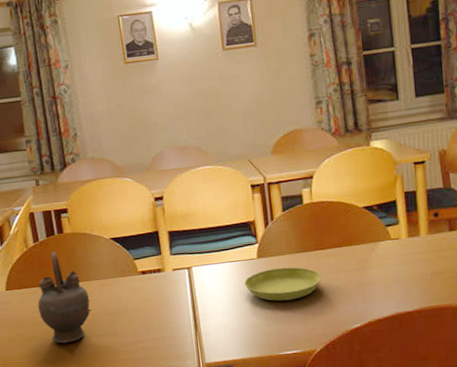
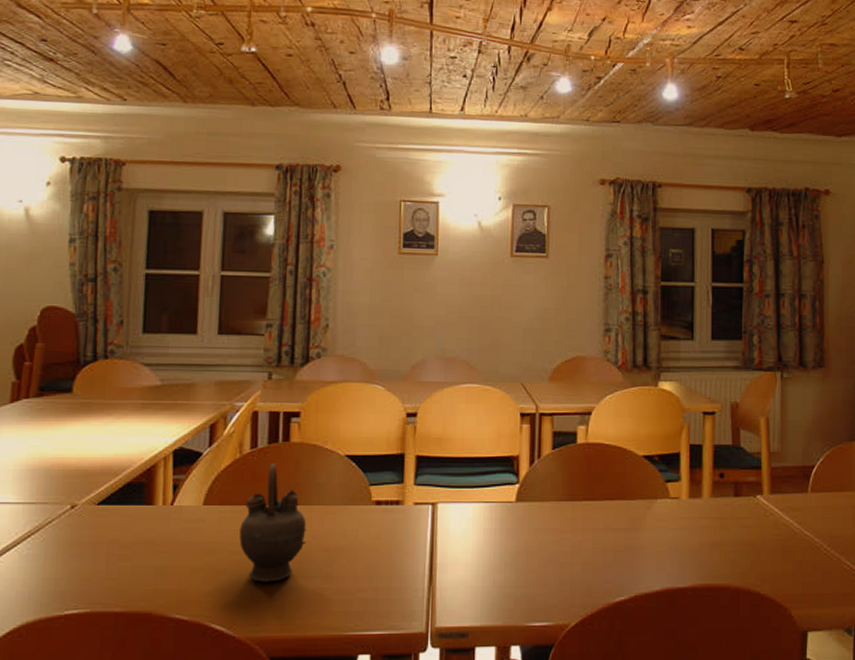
saucer: present [244,267,322,302] -> none [497,517,587,558]

